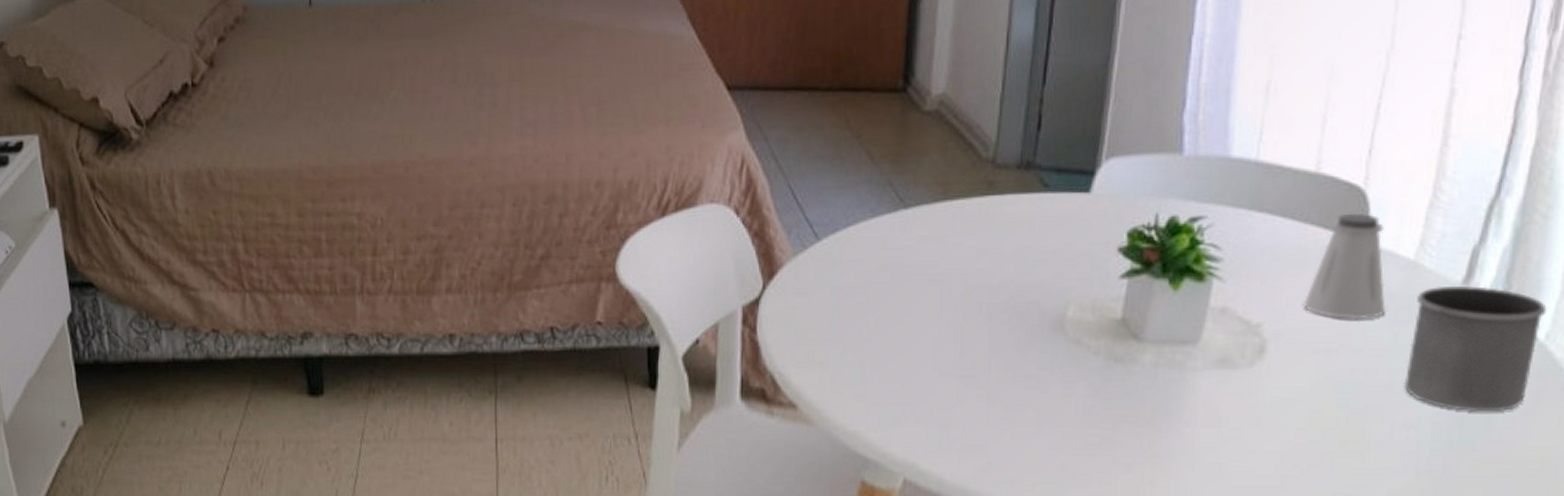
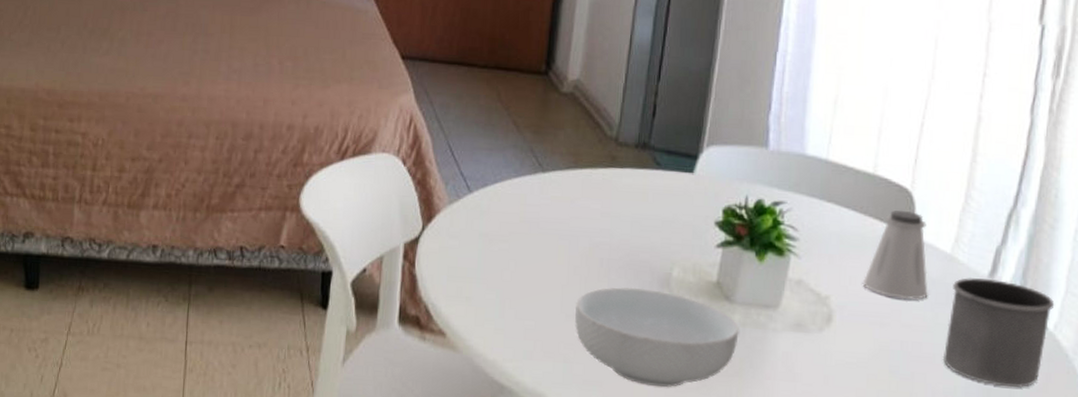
cereal bowl: none [951,333,1152,446] -> present [575,287,740,387]

